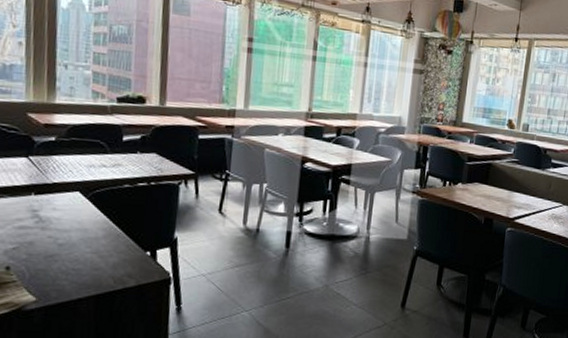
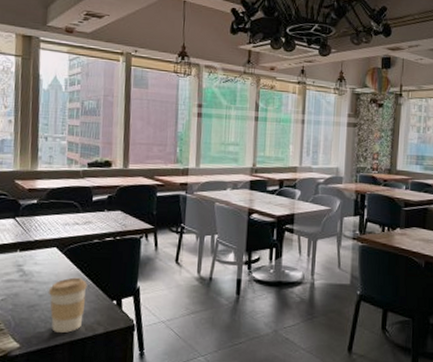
coffee cup: none [69,225,116,286] -> present [48,277,87,333]

